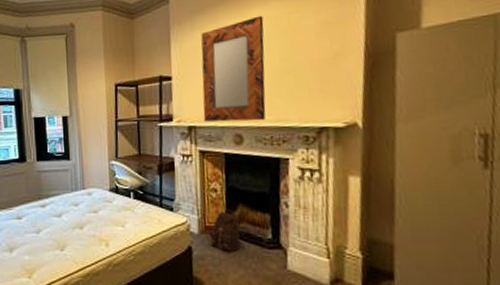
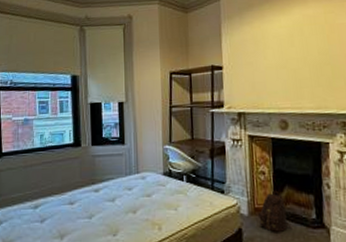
home mirror: present [201,15,266,122] -> none [249,14,308,109]

